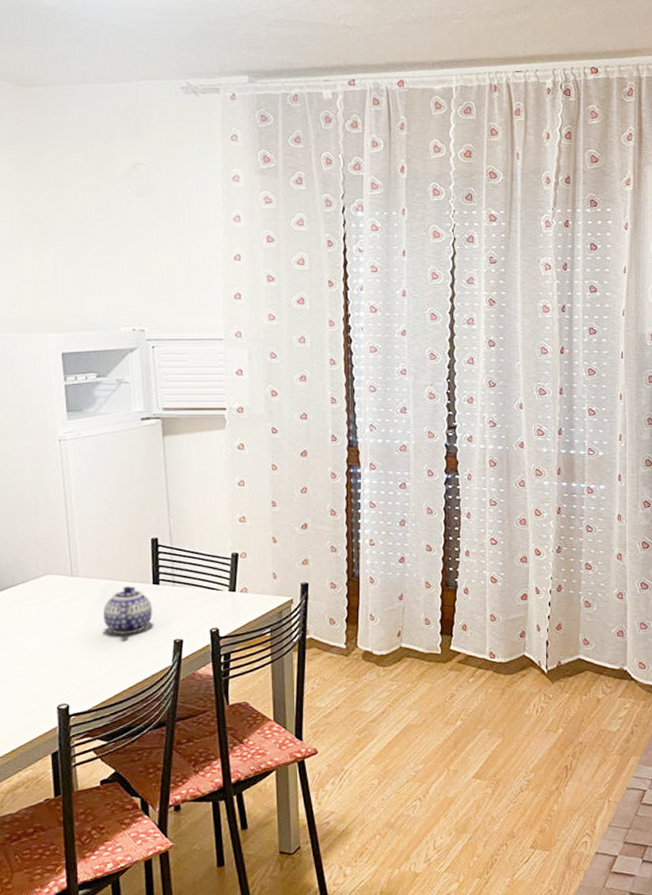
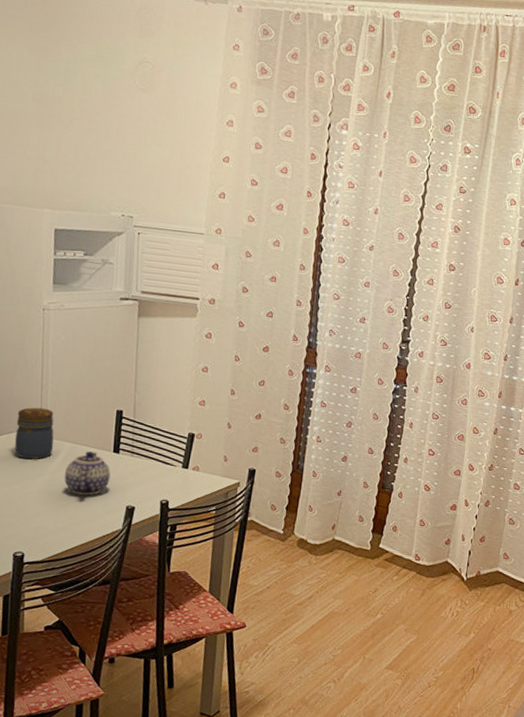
jar: none [44,546,88,603] -> present [14,407,54,460]

